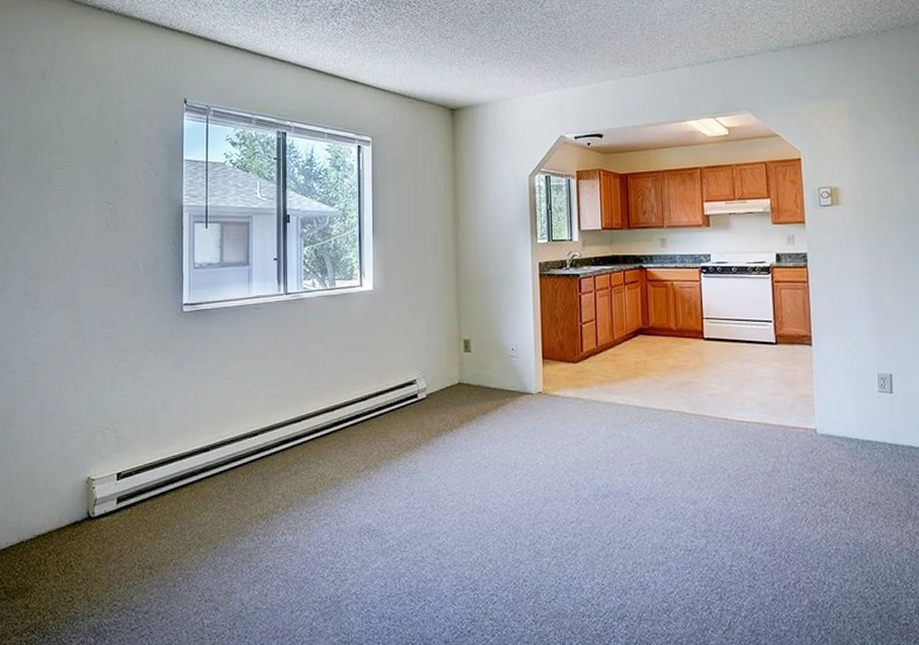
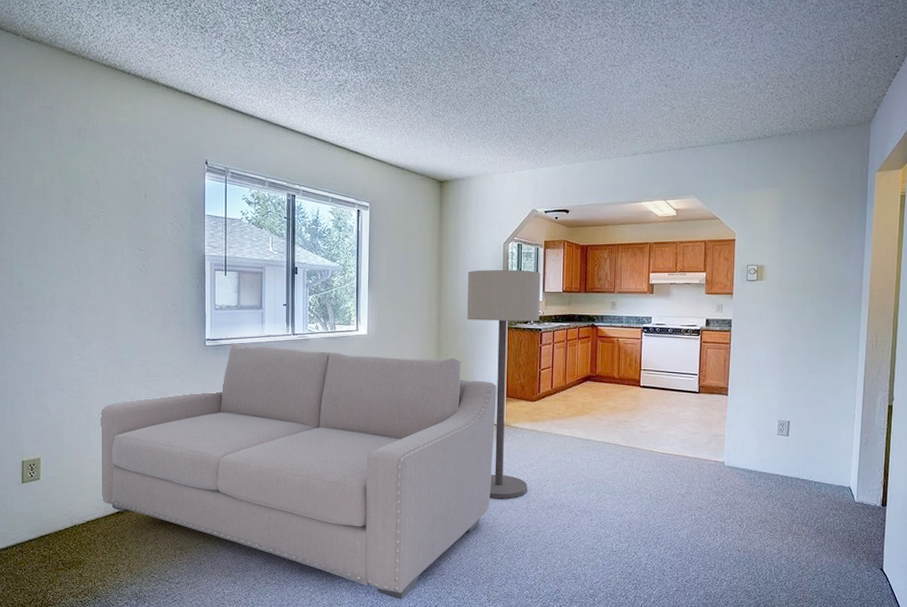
sofa: none [55,307,531,625] -> present [98,343,497,600]
floor lamp: none [488,205,577,488] -> present [466,269,541,499]

